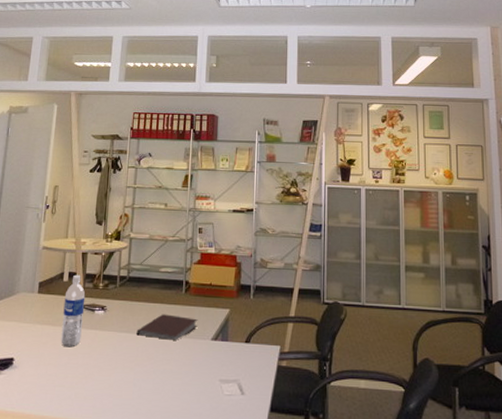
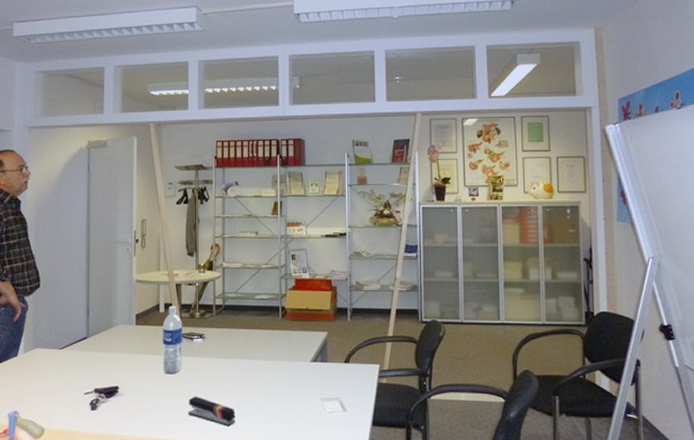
stapler: none [82,372,131,407] -> present [187,396,236,427]
notebook: present [136,314,198,340] -> none [236,339,297,363]

